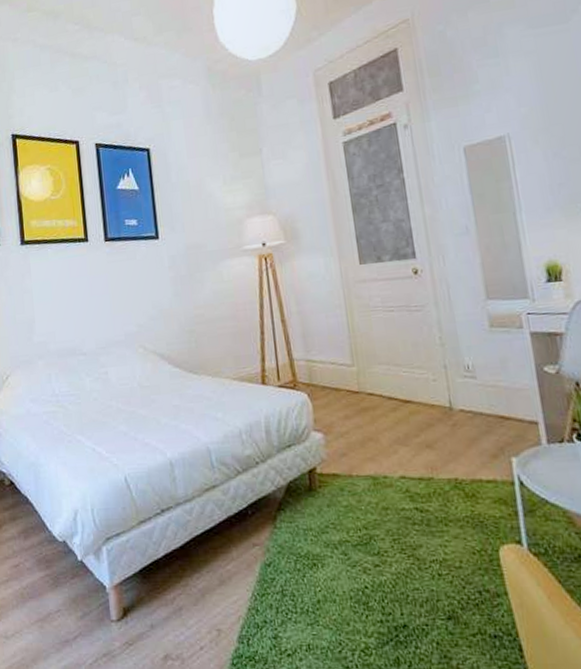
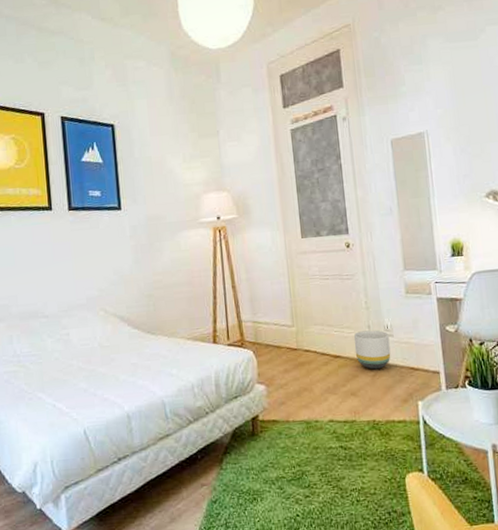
planter: none [426,370,475,418] -> present [353,330,391,370]

